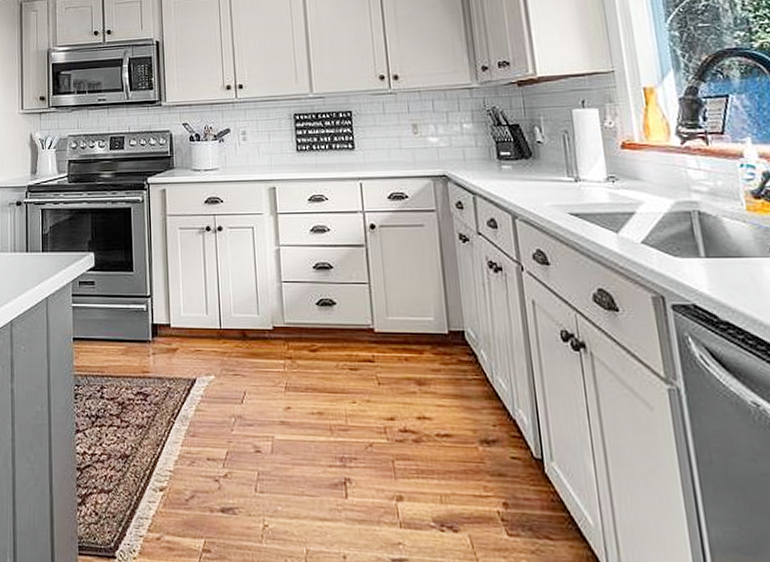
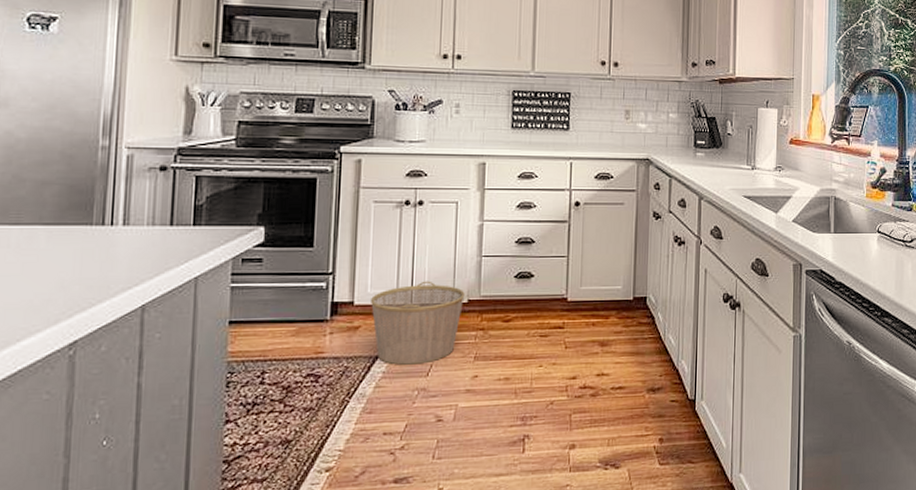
basket: none [185,306,270,391] -> present [371,281,465,365]

